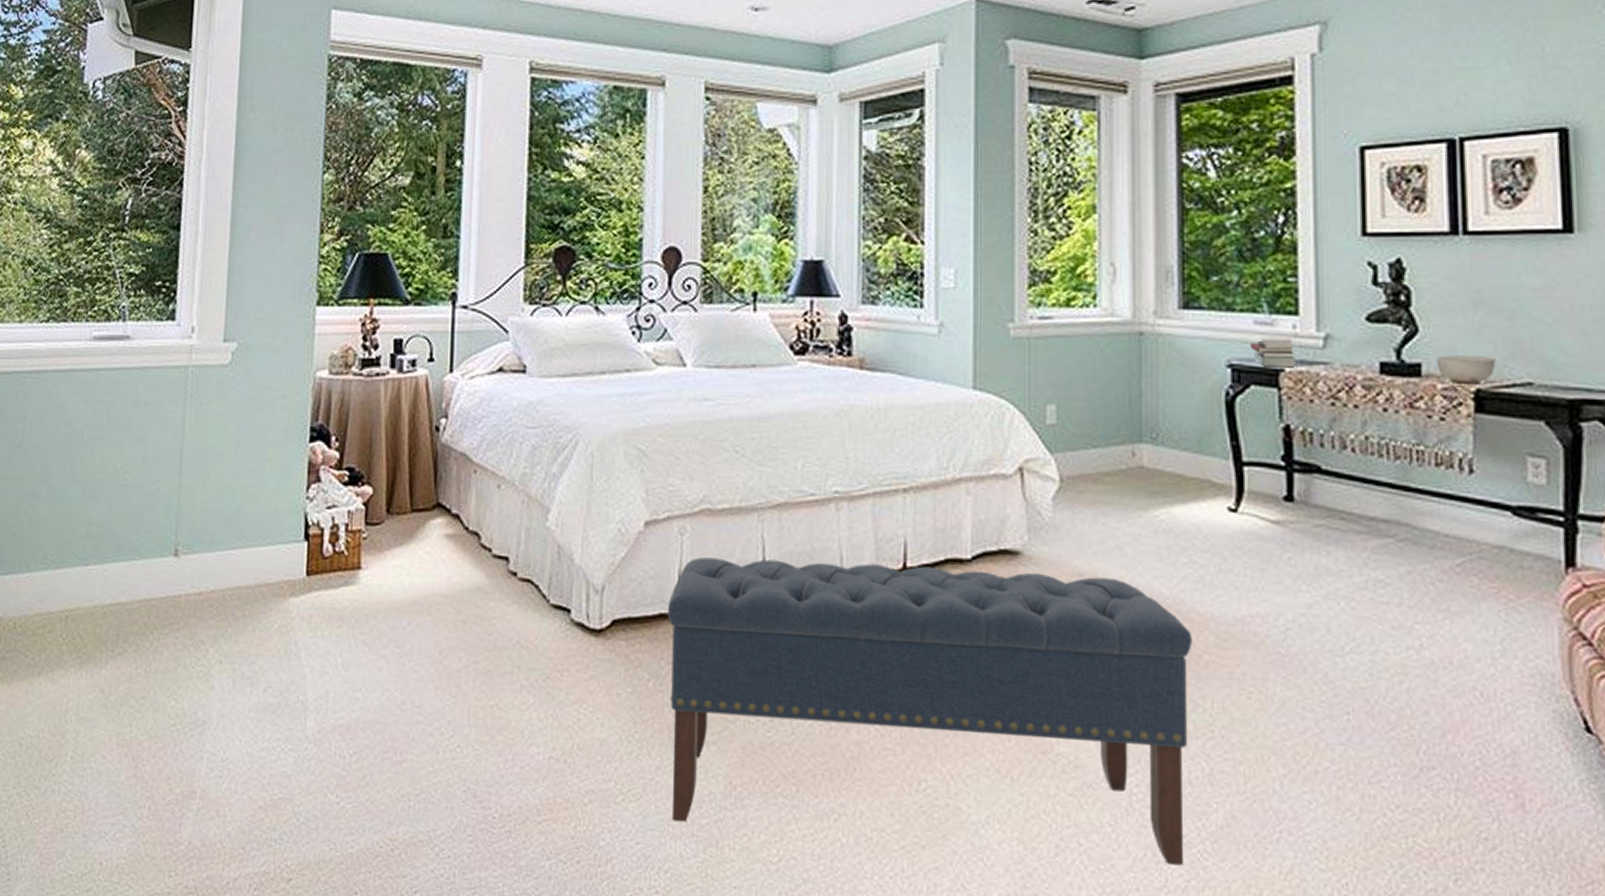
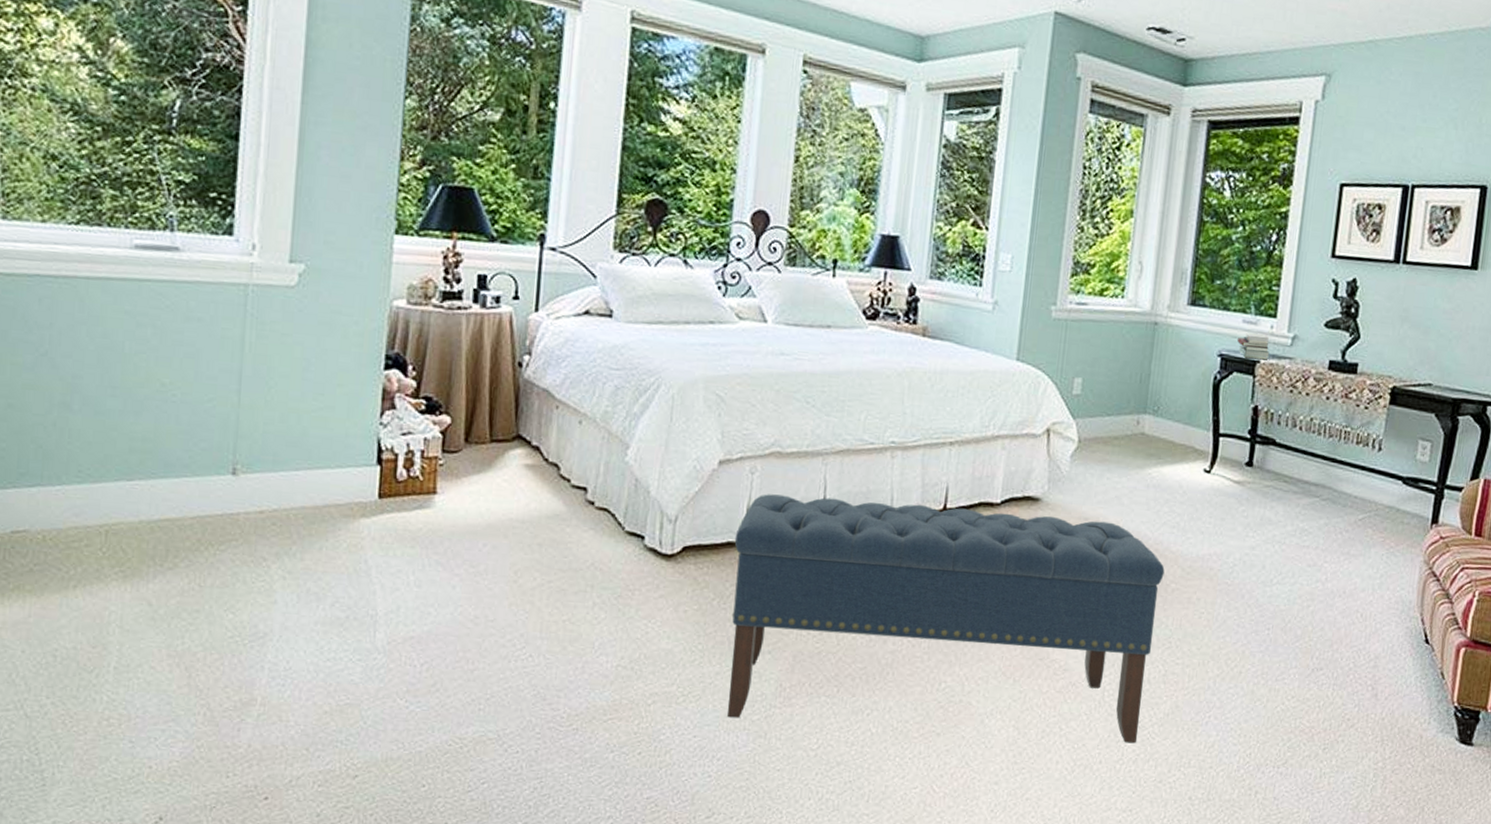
bowl: present [1436,355,1496,384] -> none [1368,358,1410,383]

